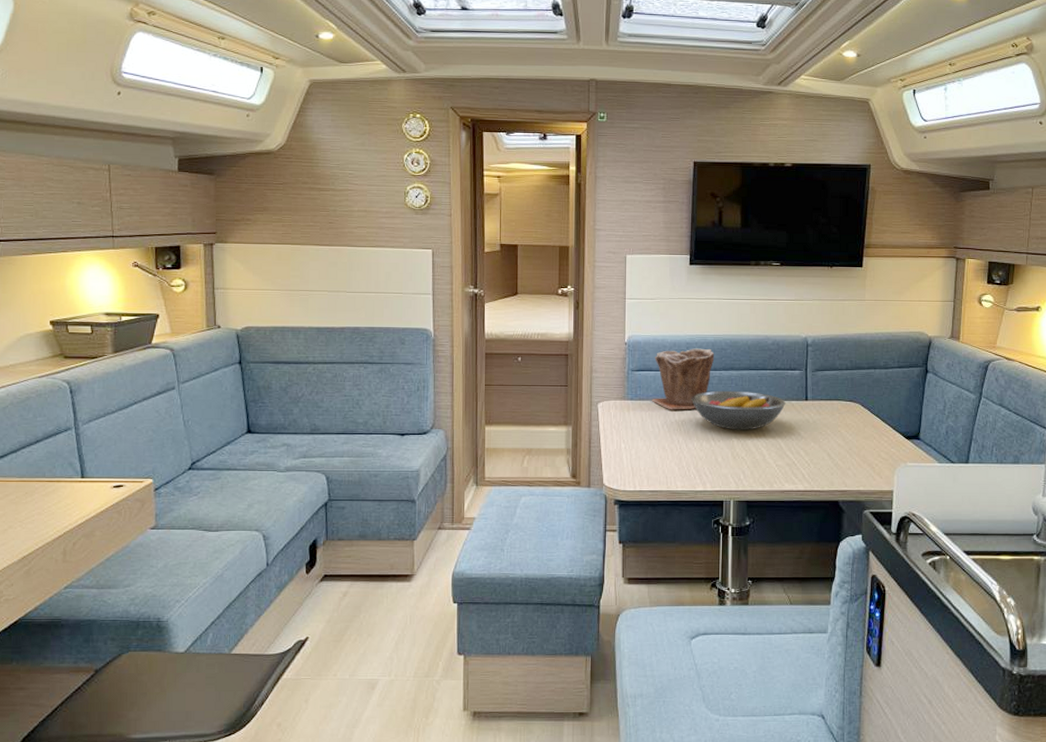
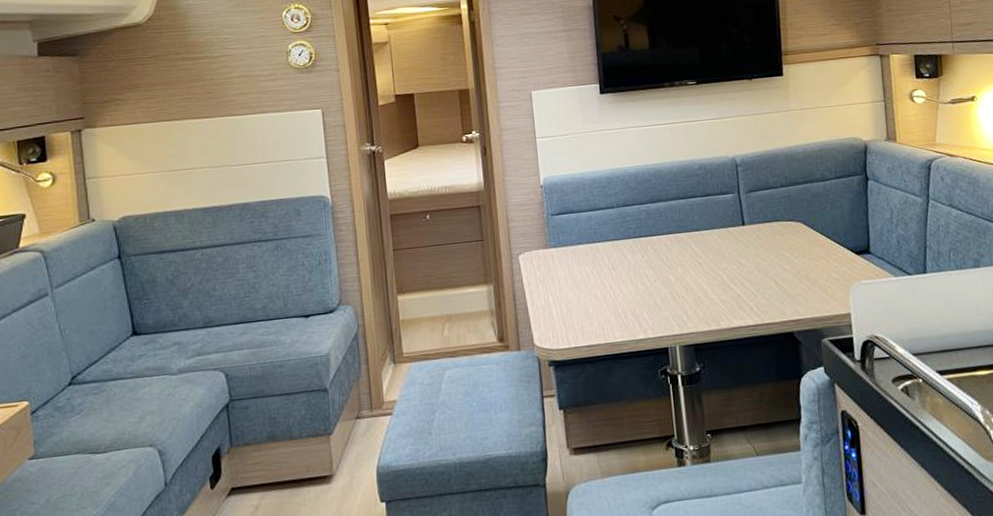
plant pot: present [652,348,715,410] -> none [574,181,639,254]
fruit bowl: present [691,390,786,430] -> none [618,223,722,267]

